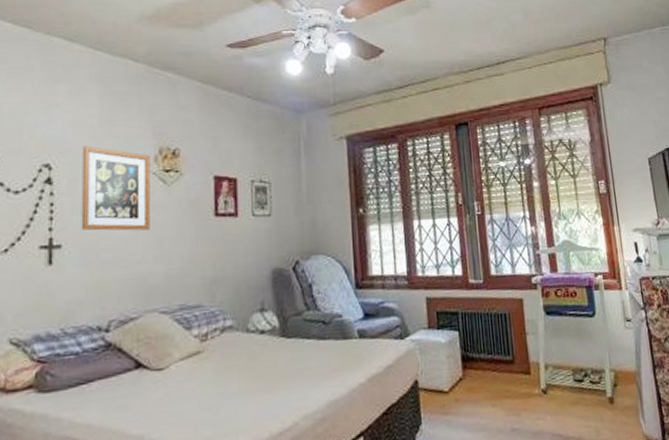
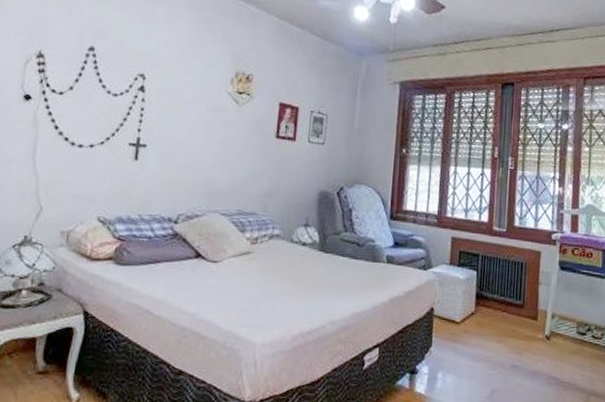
wall art: present [81,146,150,231] -> none [164,62,227,142]

